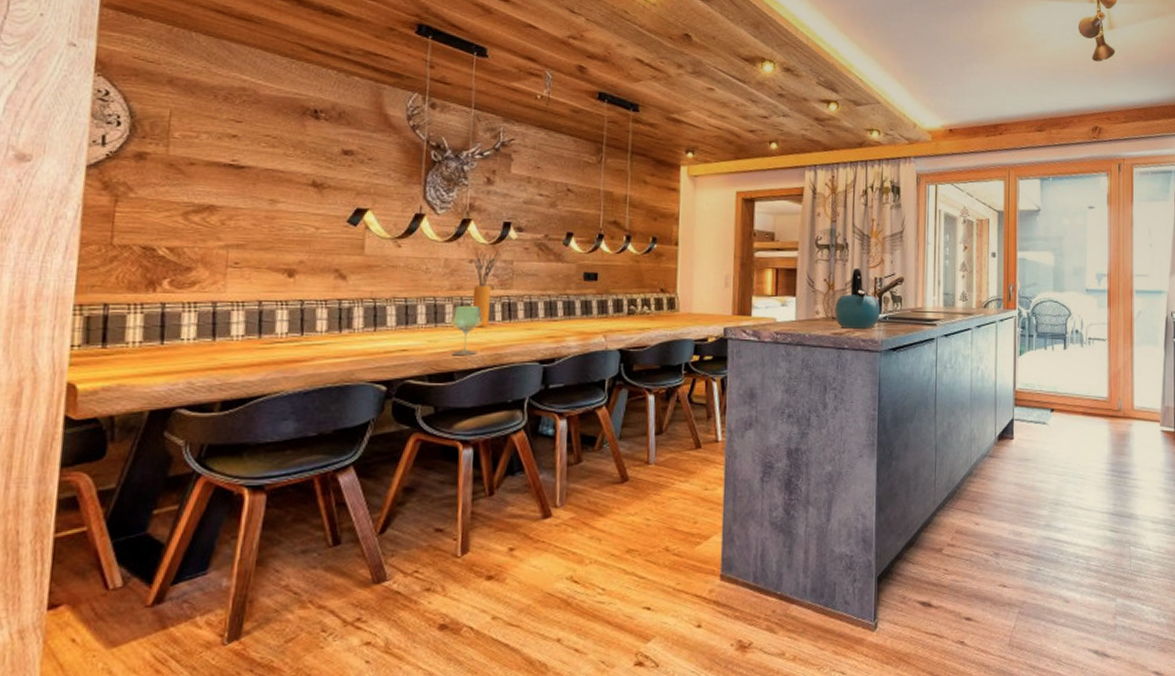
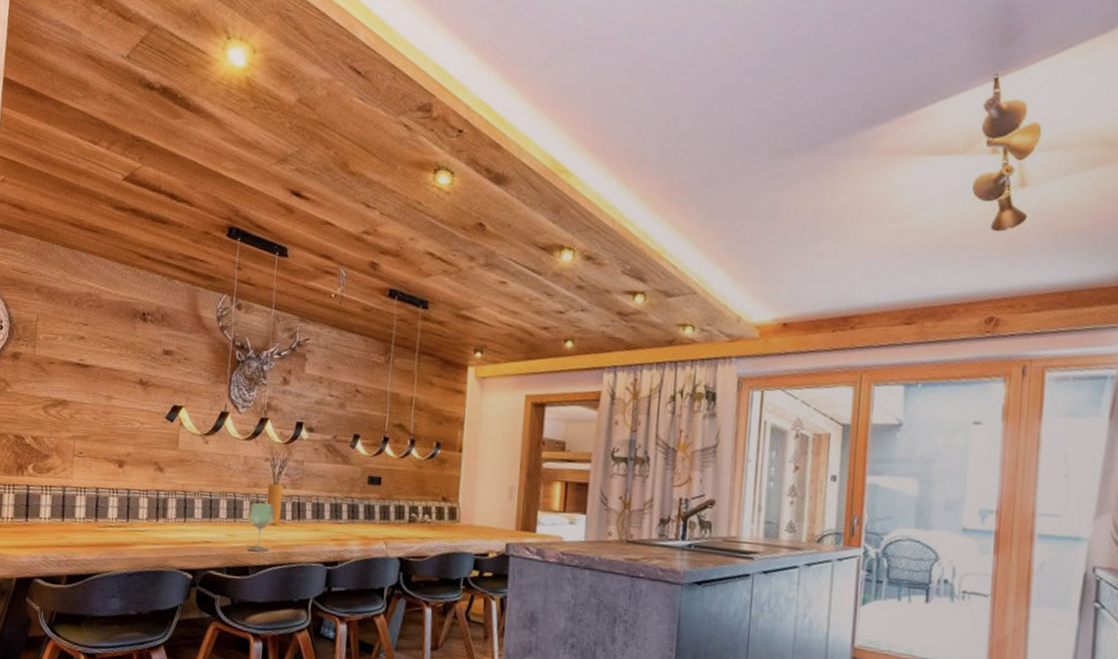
kettle: present [833,267,881,329] -> none [628,485,685,557]

